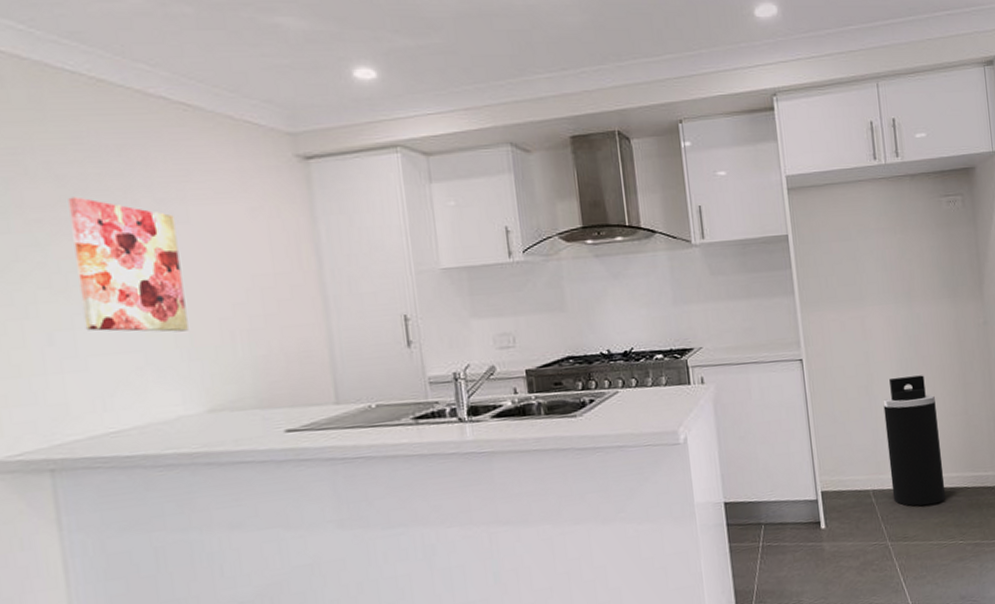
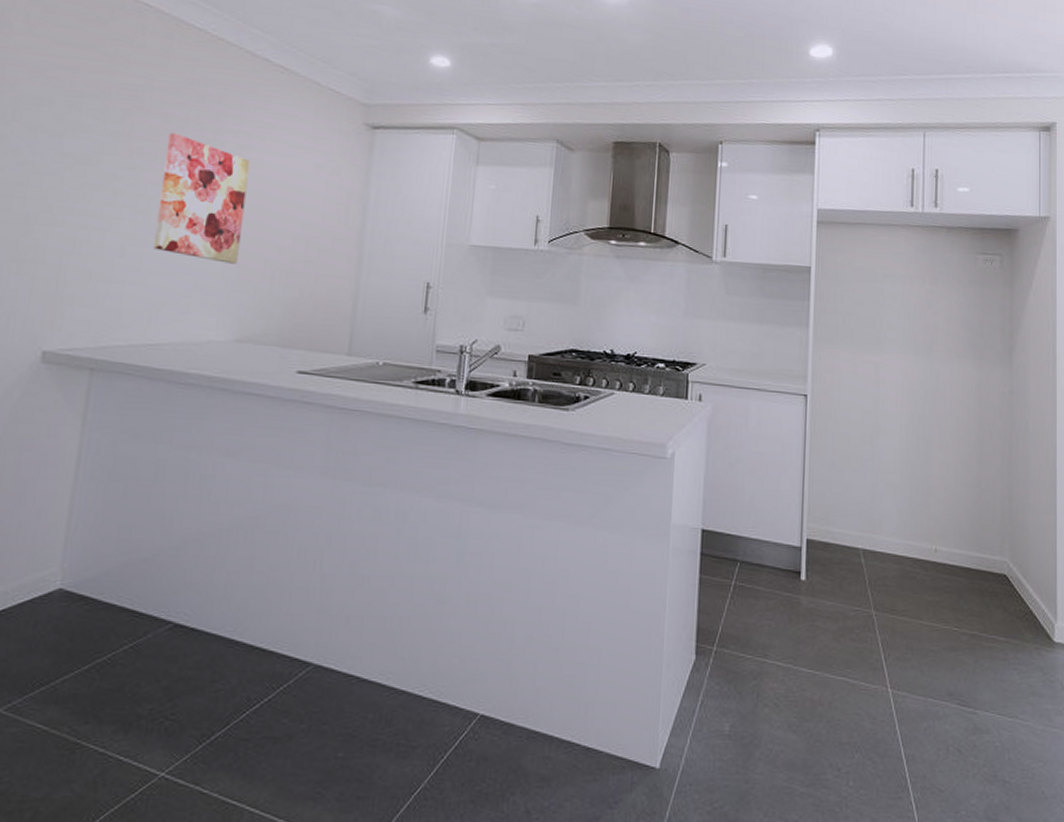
trash can: present [883,375,946,506] -> none [884,433,945,580]

